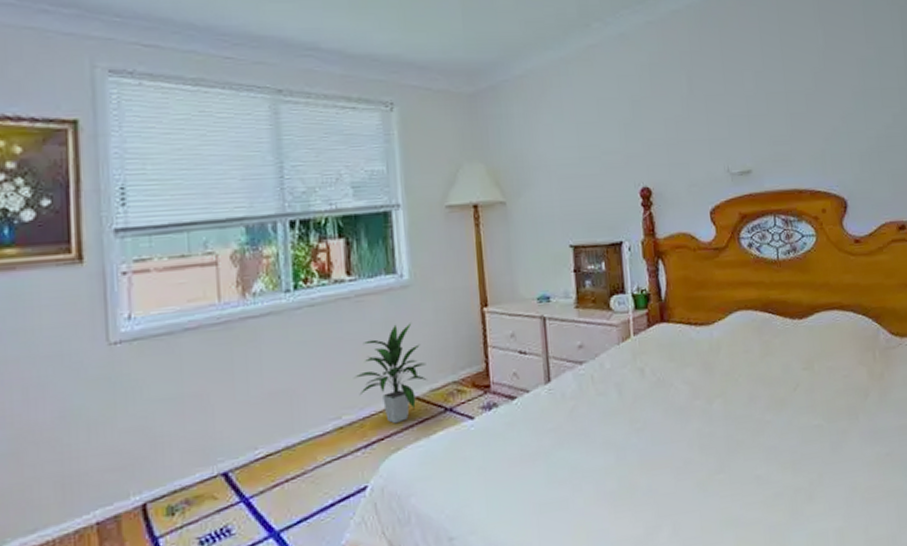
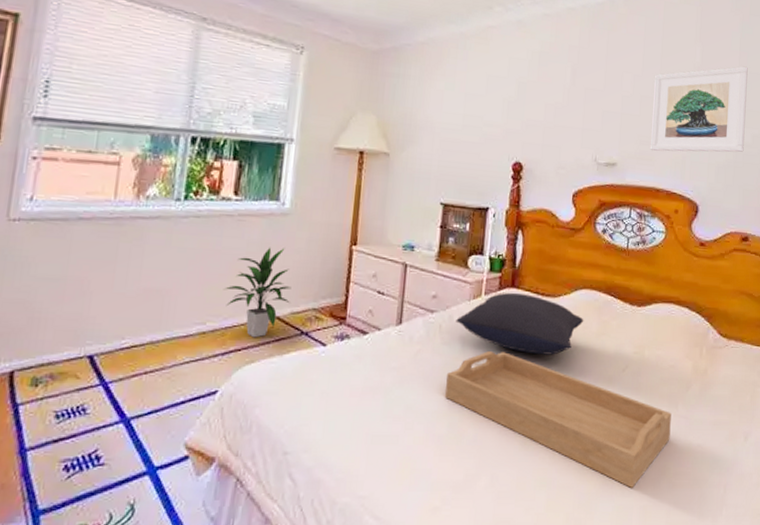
pillow: none [608,326,745,390] -> present [456,292,584,355]
serving tray: none [608,392,856,512] -> present [445,351,671,488]
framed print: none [776,41,886,151] -> present [649,66,748,153]

